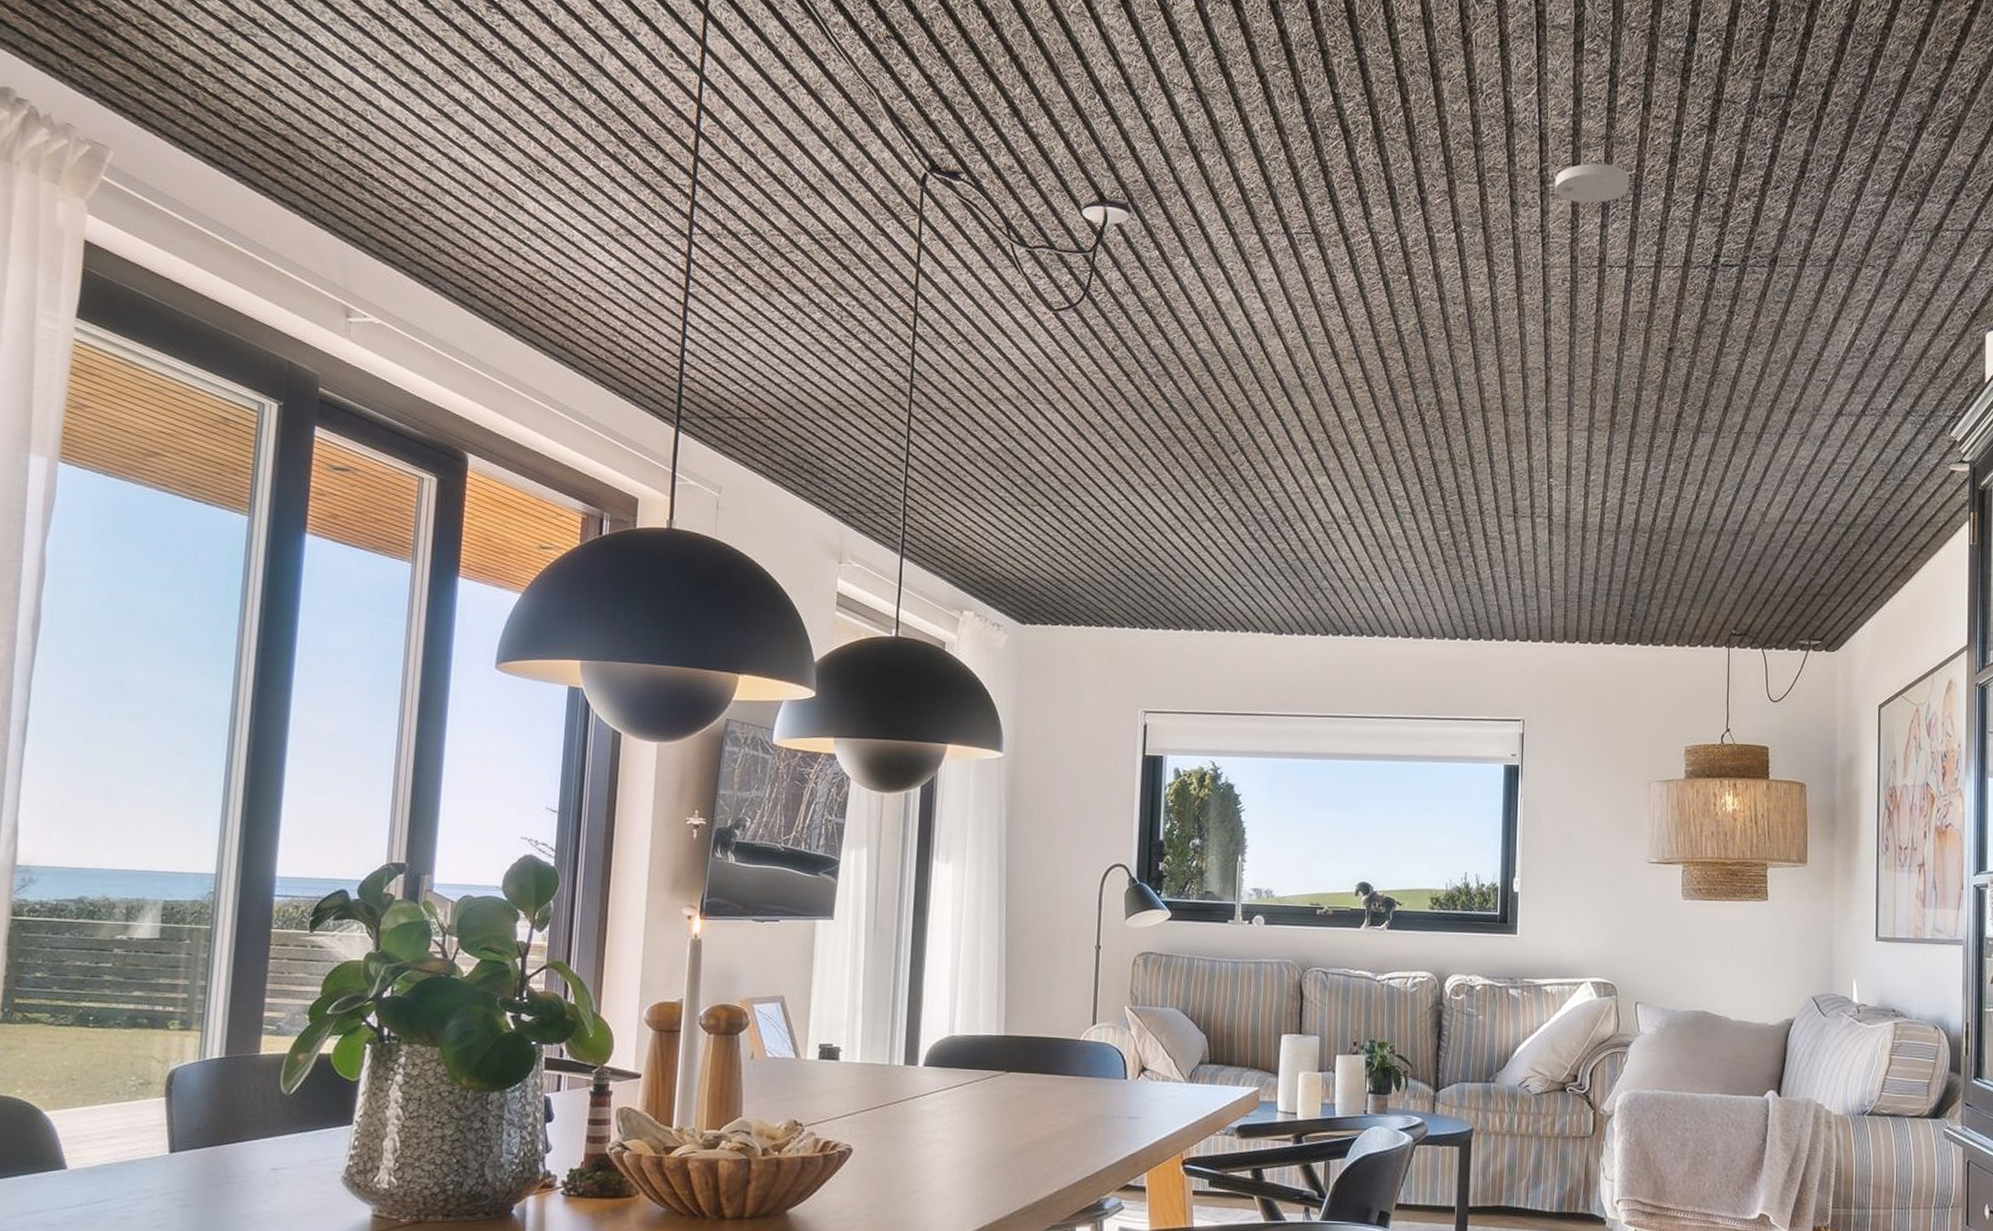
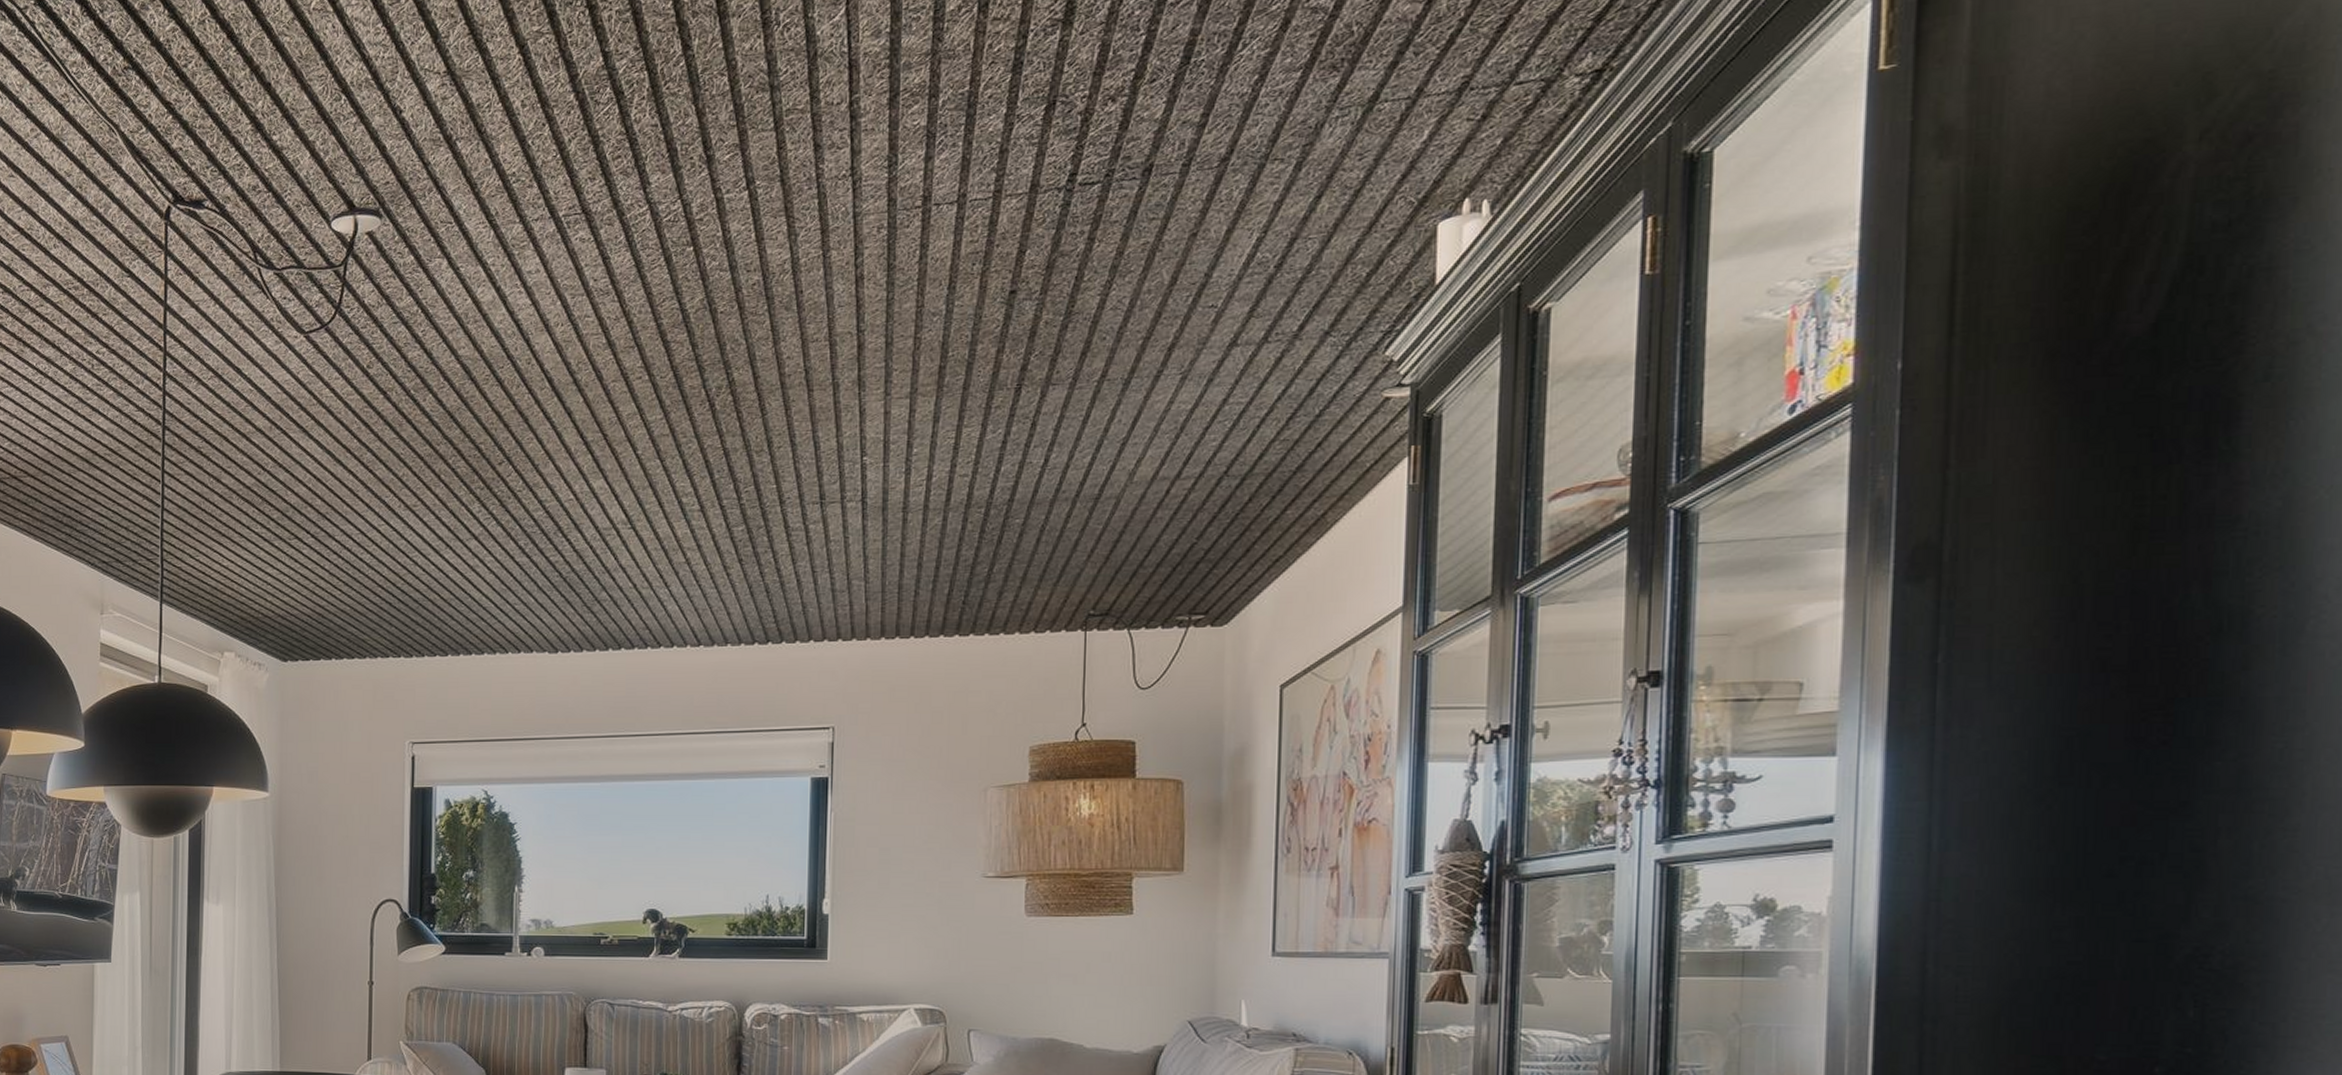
smoke detector: present [1554,163,1630,203] -> none [867,84,962,135]

